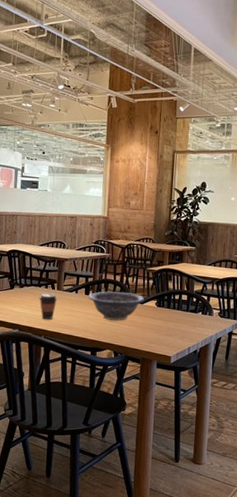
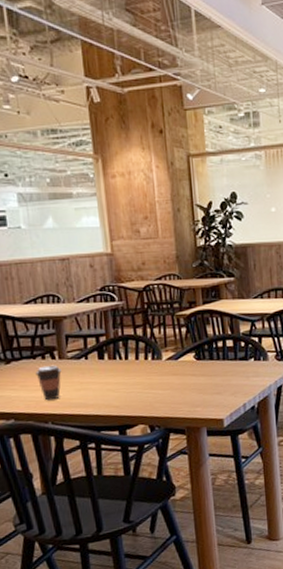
decorative bowl: present [88,291,144,321] -> none [103,348,178,387]

